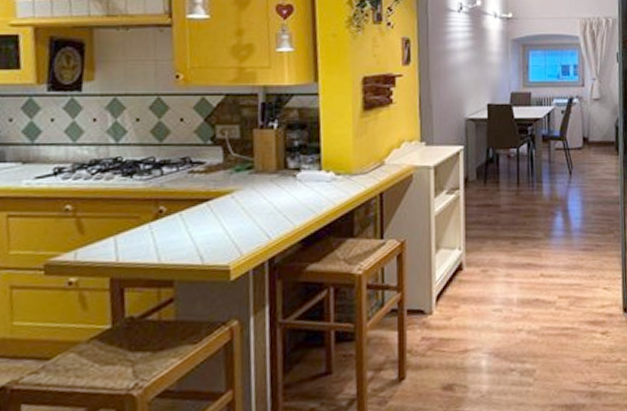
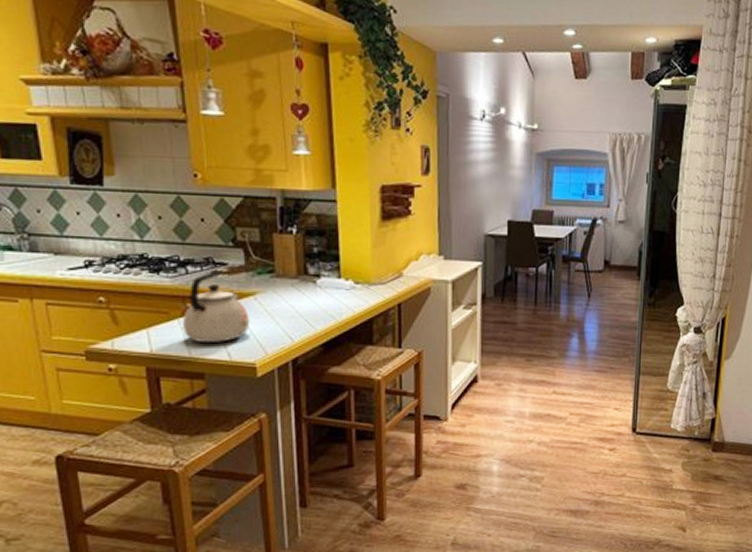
kettle: none [153,170,226,247] -> present [183,270,251,342]

